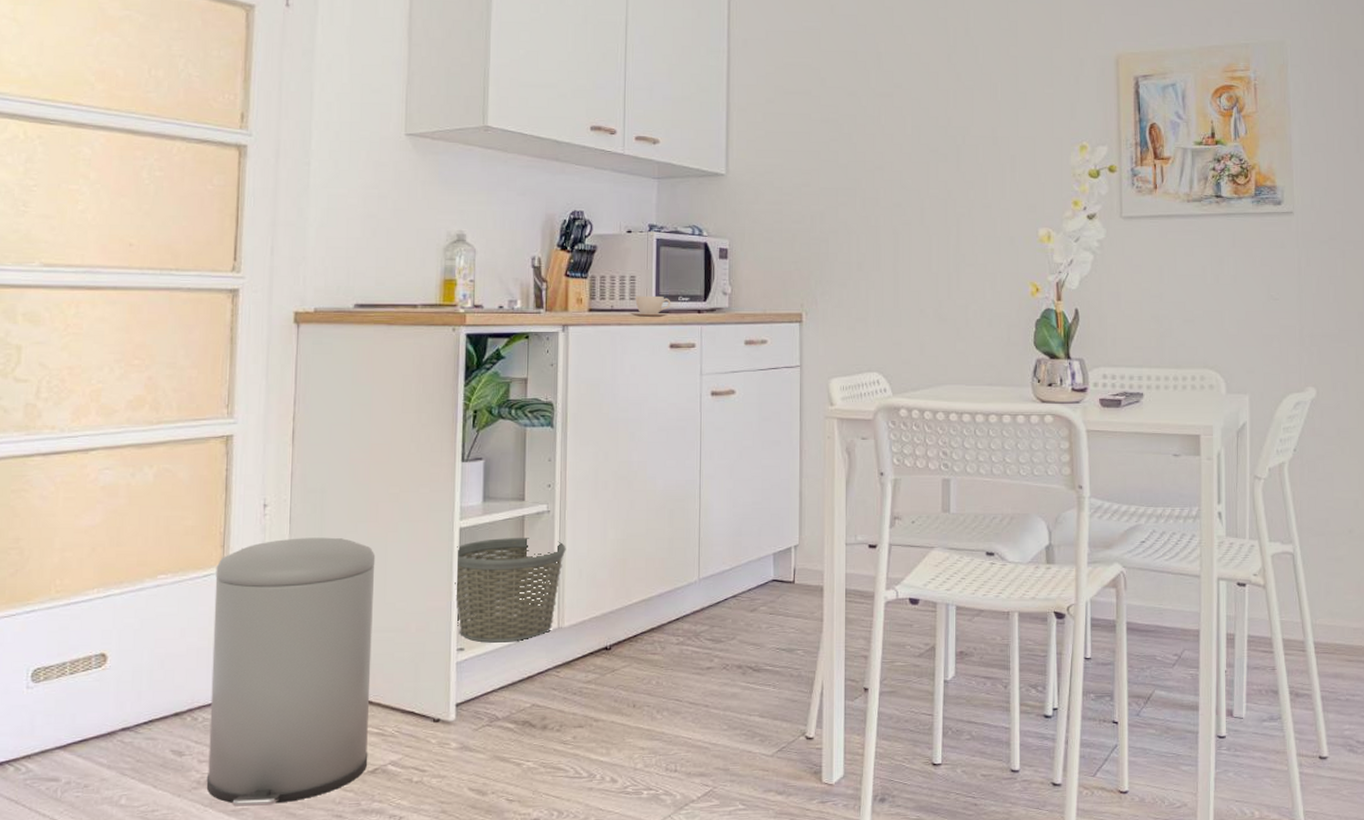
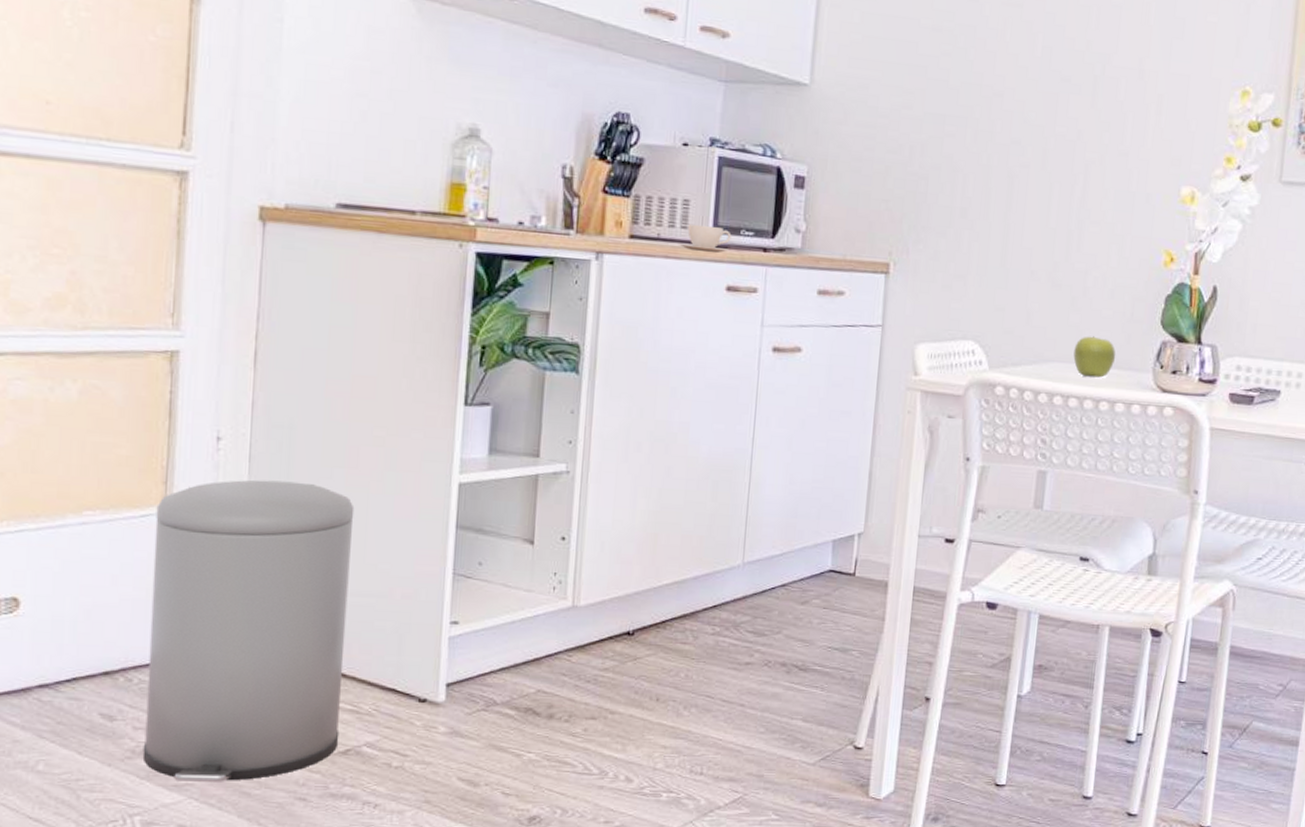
basket: present [454,538,566,643] -> none [450,498,587,619]
fruit: none [963,360,999,395] -> present [1073,336,1116,378]

